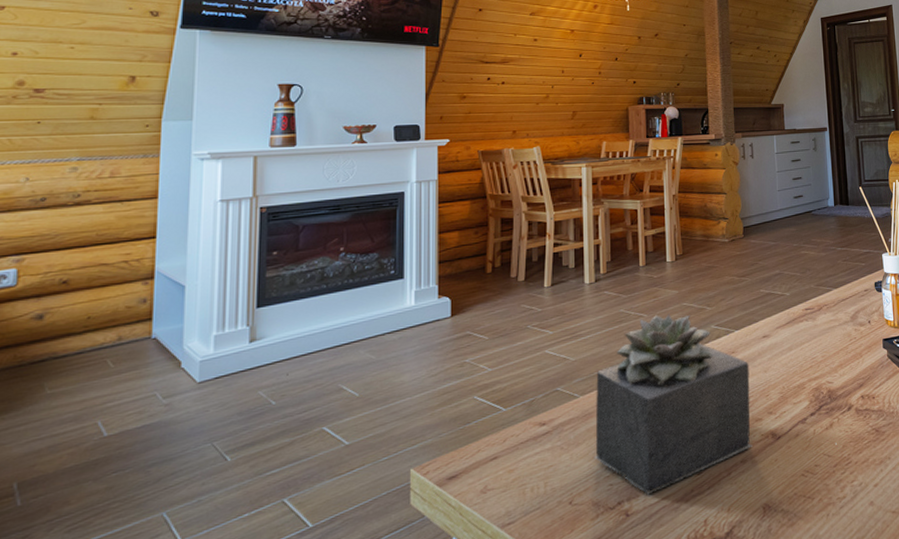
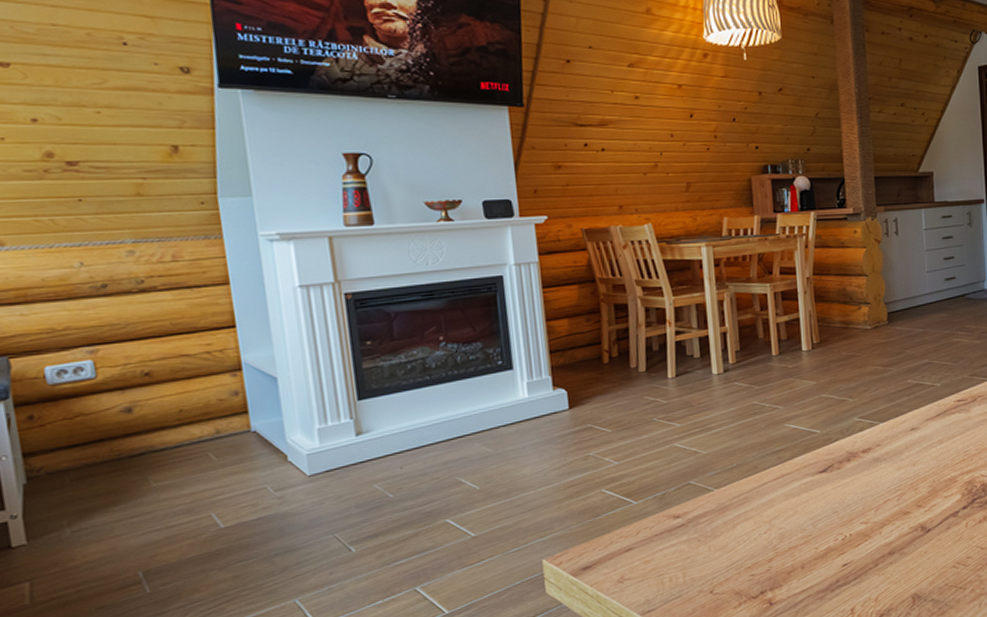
succulent plant: present [594,314,752,495] -> none [731,406,901,585]

